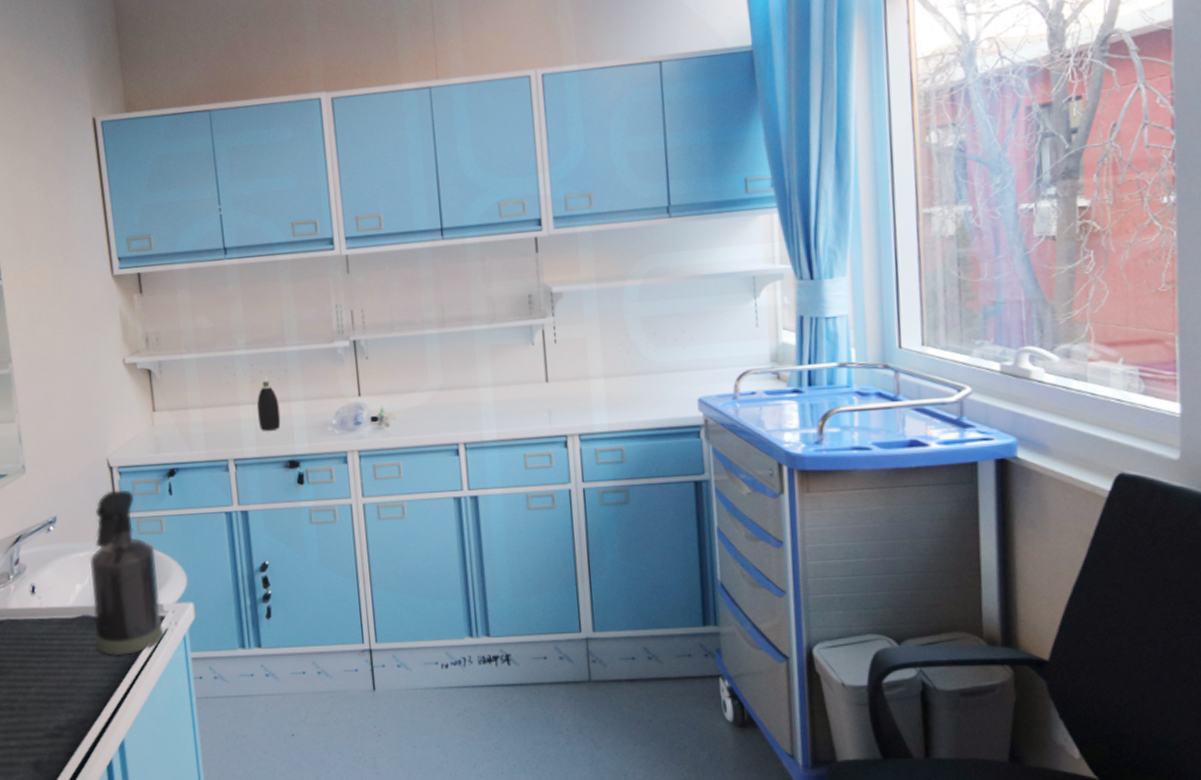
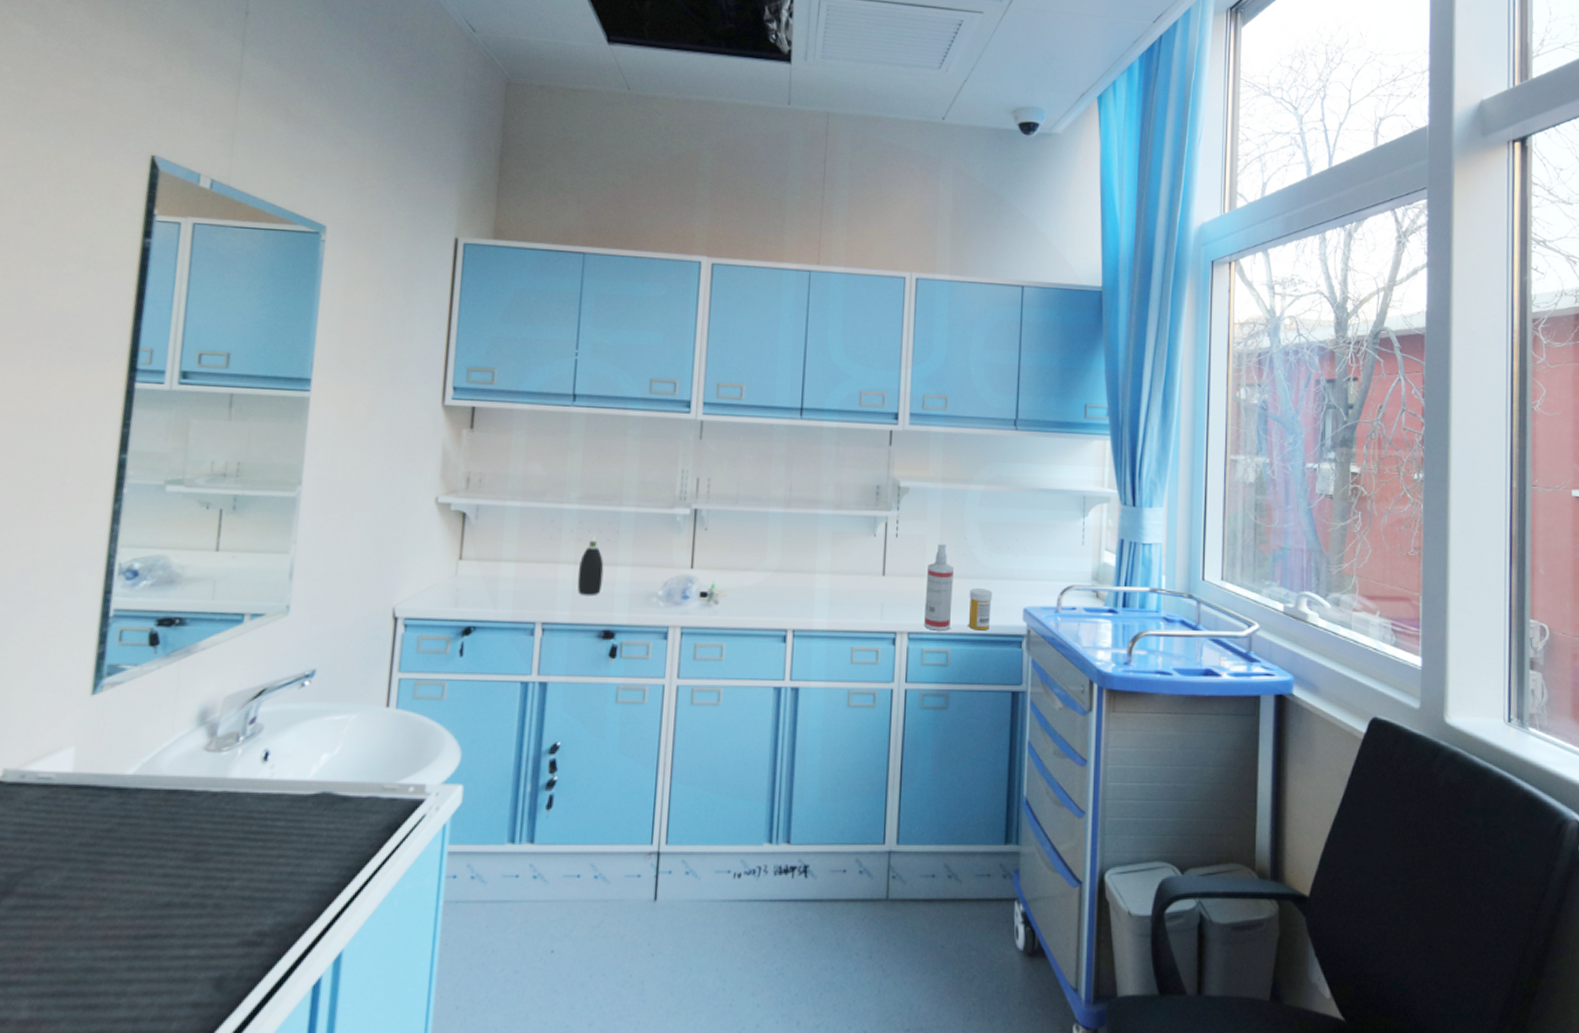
spray bottle: present [89,490,164,656] -> none [331,645,430,846]
spray bottle: none [591,344,622,430] -> present [924,544,953,631]
pill bottle: none [637,383,664,426] -> present [968,588,993,631]

